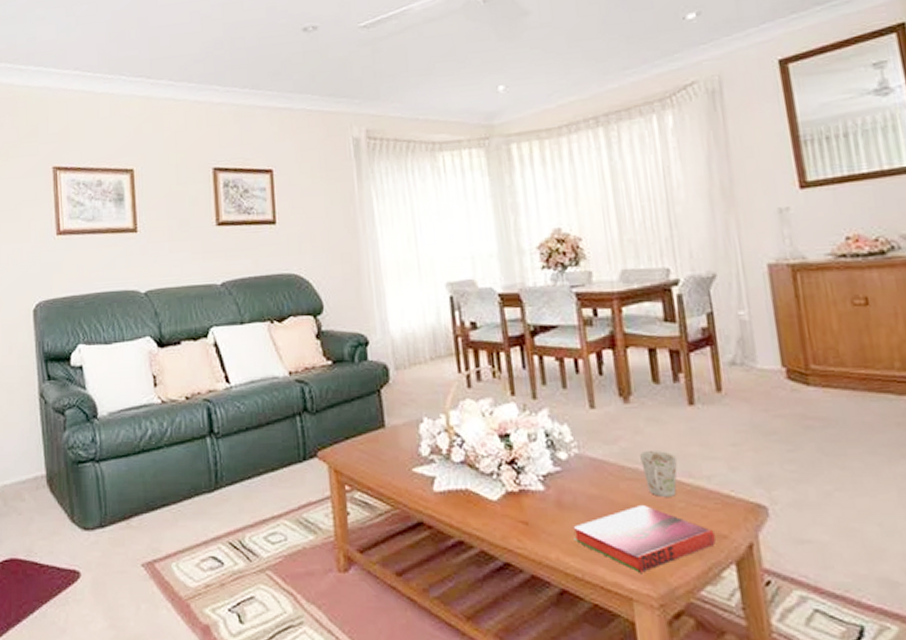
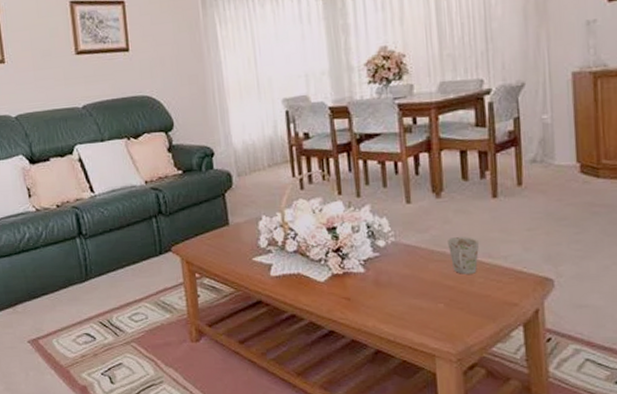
hardback book: present [573,504,716,573] -> none [388,280,507,335]

